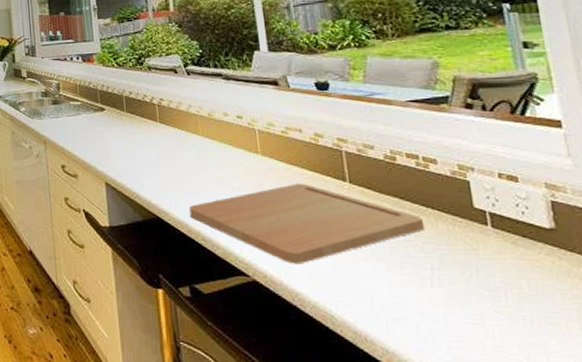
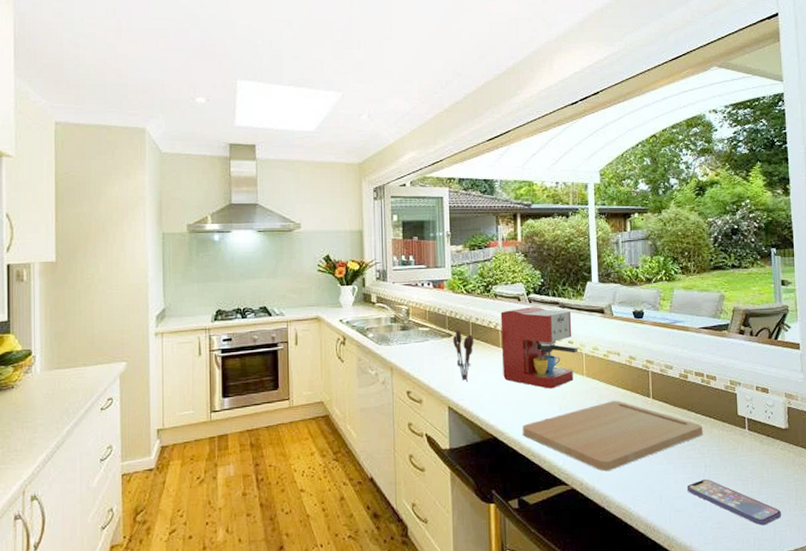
utensil holder: none [106,104,129,156] -> present [453,330,474,381]
coffee maker: none [156,79,248,168] -> present [500,307,577,389]
smartphone: none [407,284,557,352] -> present [686,479,781,526]

